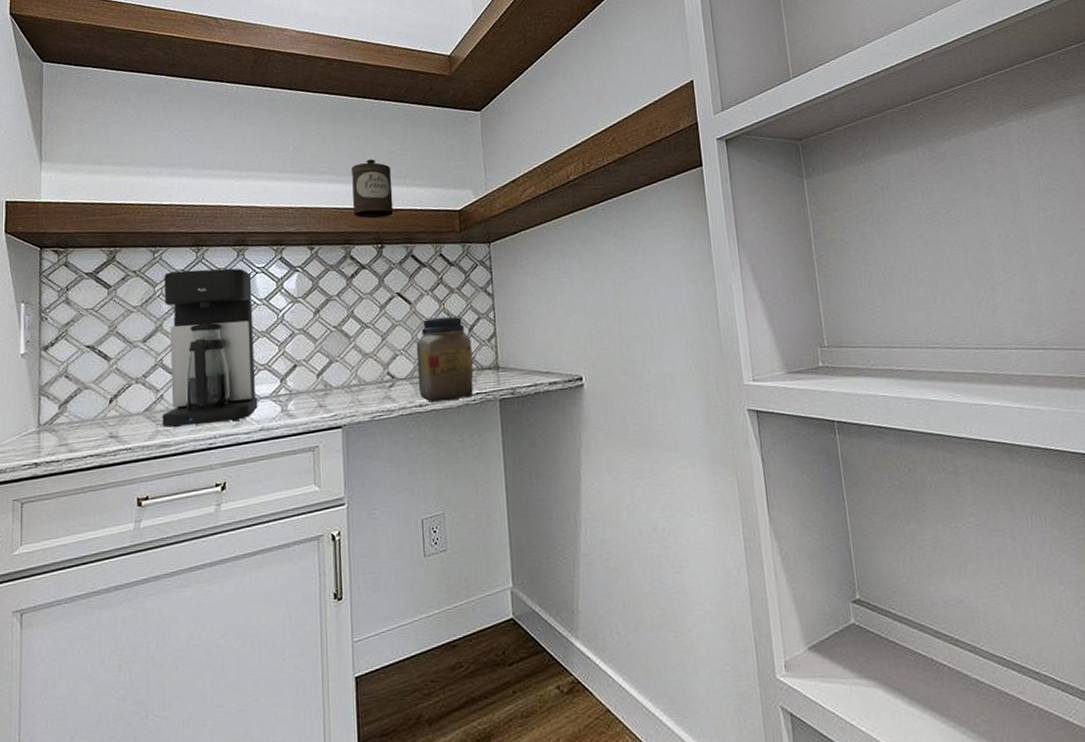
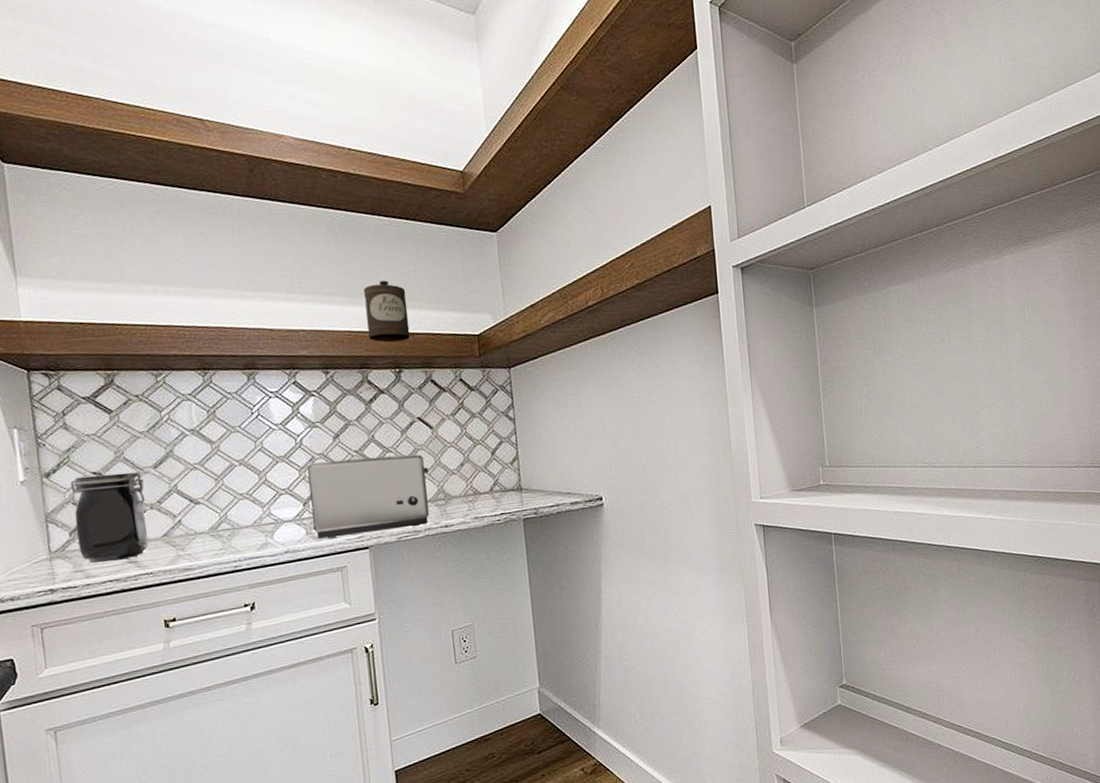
jar: none [65,345,132,437] -> present [70,471,149,563]
coffee maker: present [162,268,258,428] -> none [170,392,282,553]
toaster: none [287,329,405,417] -> present [307,454,430,539]
jar: present [416,316,474,402] -> none [439,440,498,523]

